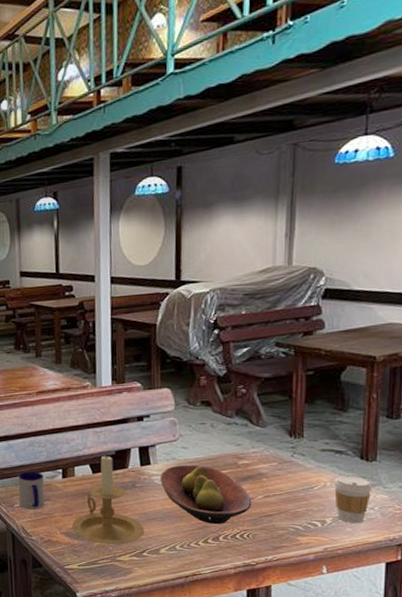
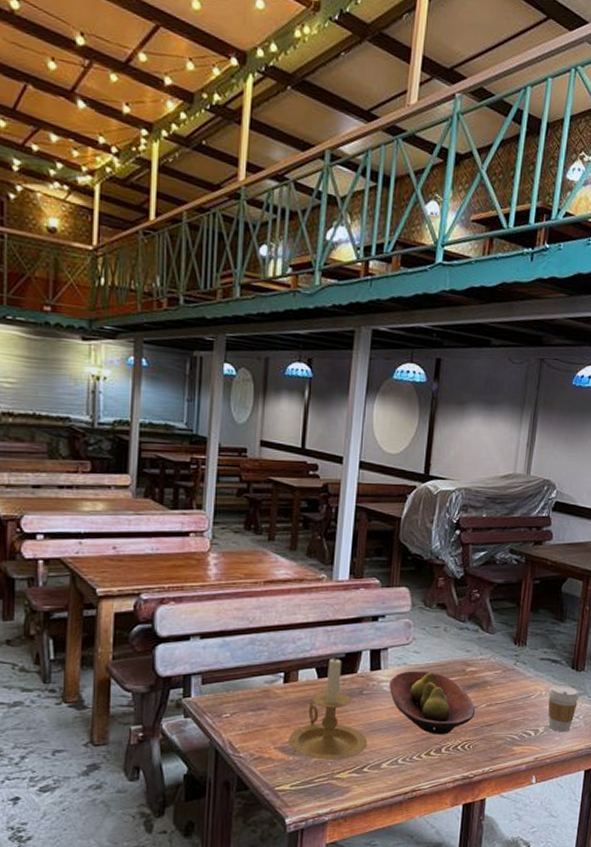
mug: present [17,471,45,510] -> none [229,674,262,721]

